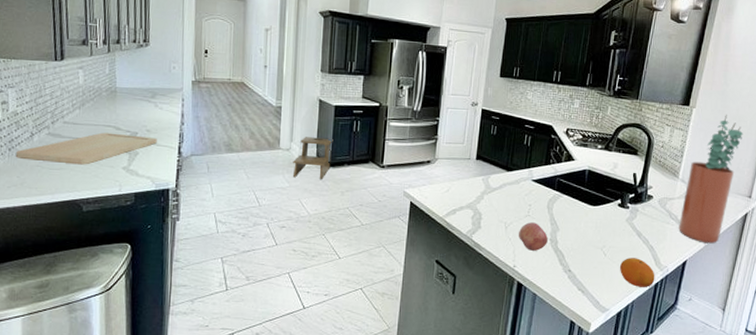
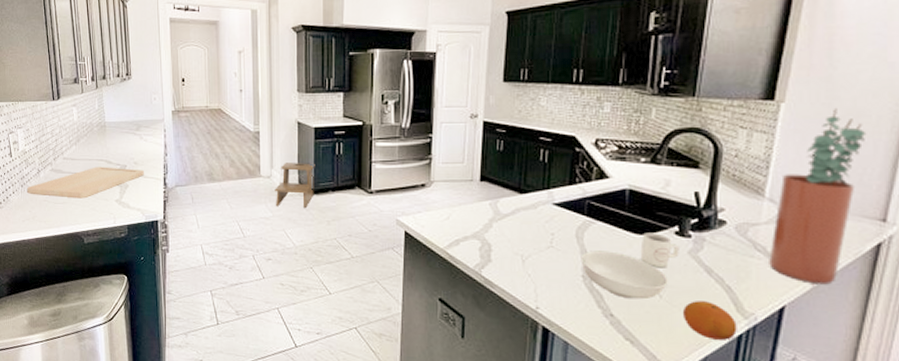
fruit: present [518,222,548,251] -> none [539,255,579,290]
bowl: none [549,218,611,258] -> present [580,250,668,300]
mug: none [593,204,620,233] -> present [640,232,679,268]

